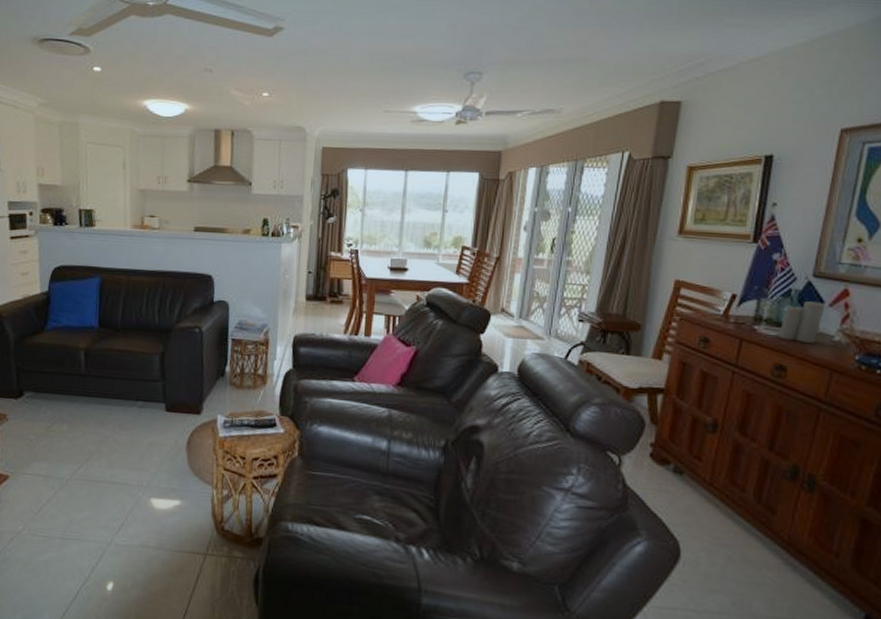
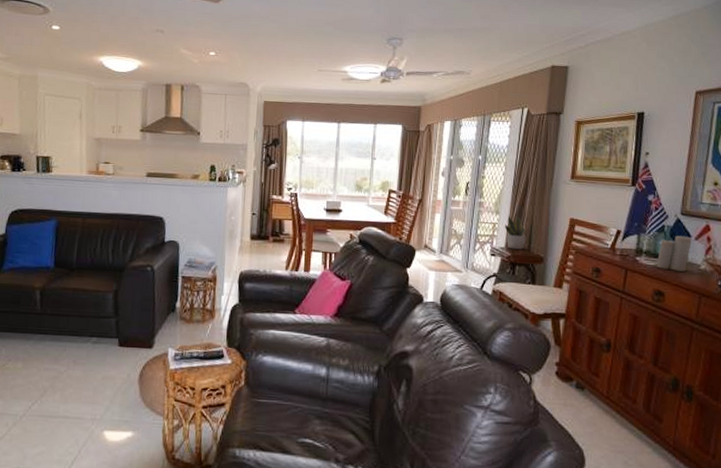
potted plant: none [595,273,623,315] -> present [504,213,527,250]

